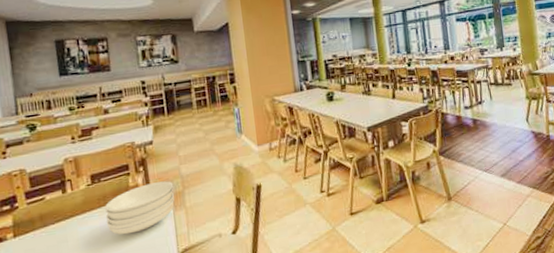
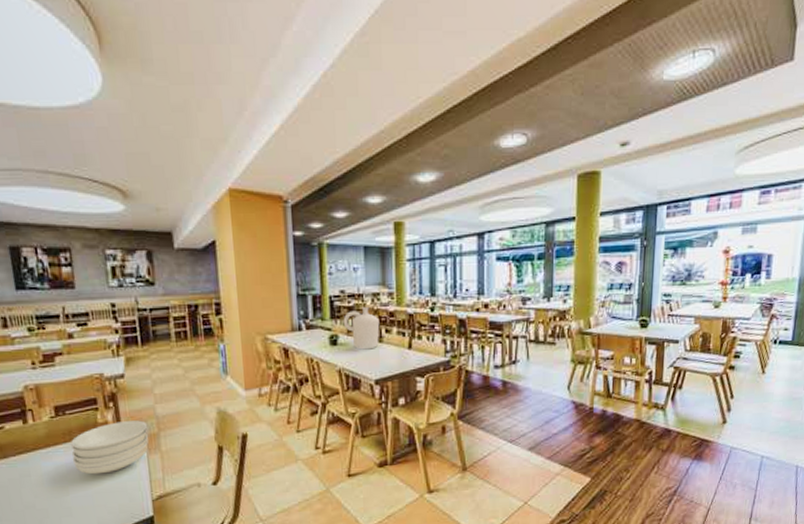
water jug: none [336,66,368,103] -> present [343,306,380,350]

